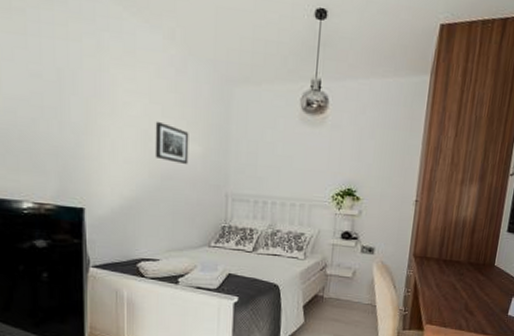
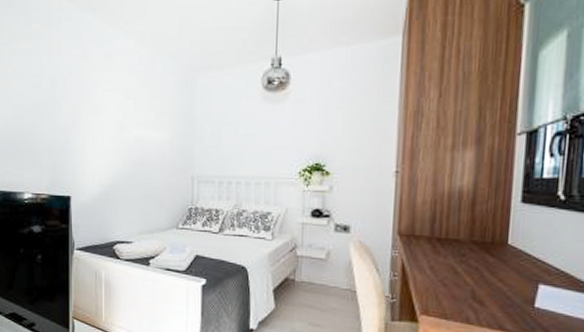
wall art: present [155,121,189,164] -> none [128,114,158,150]

